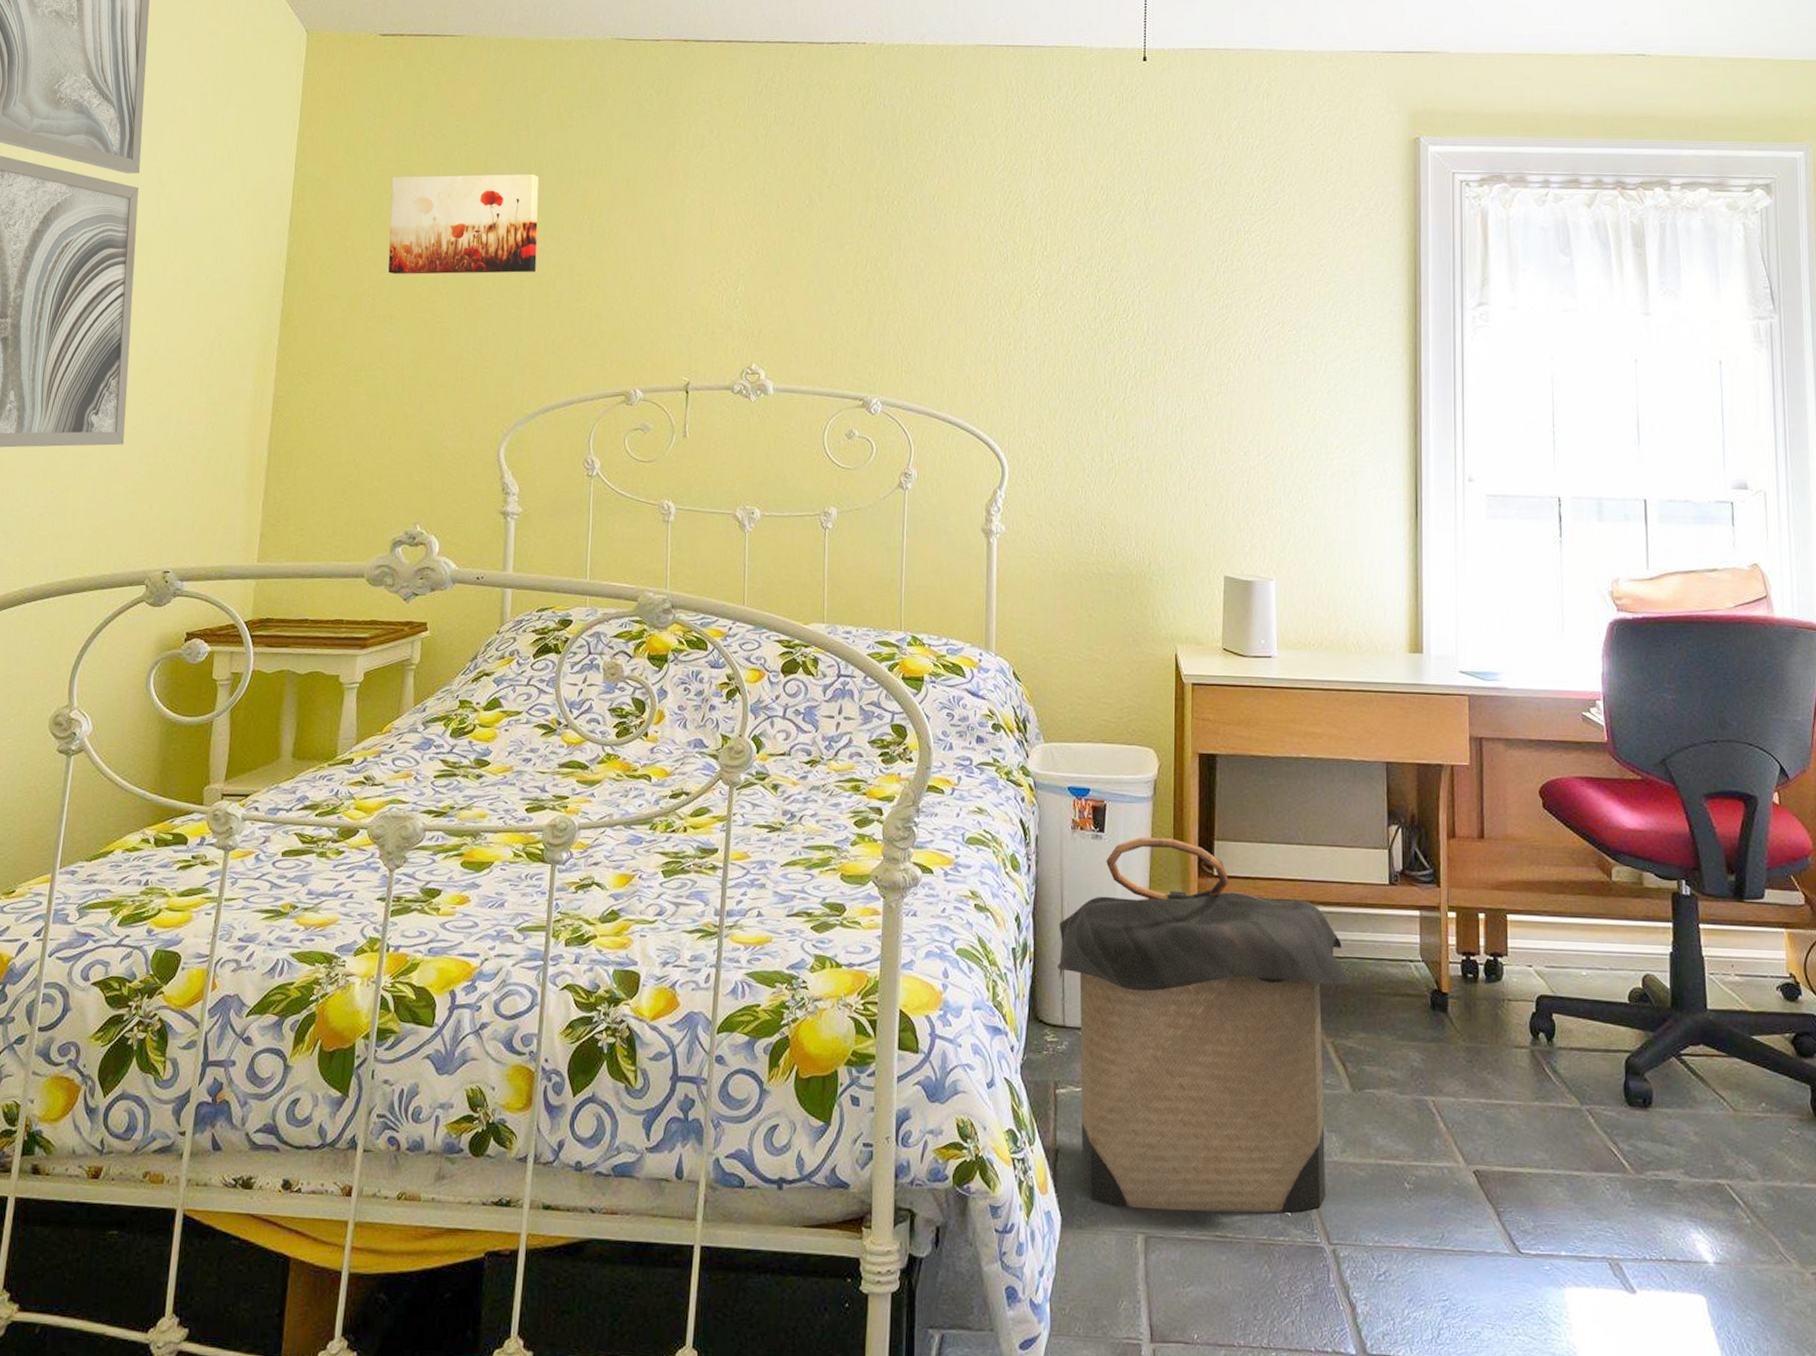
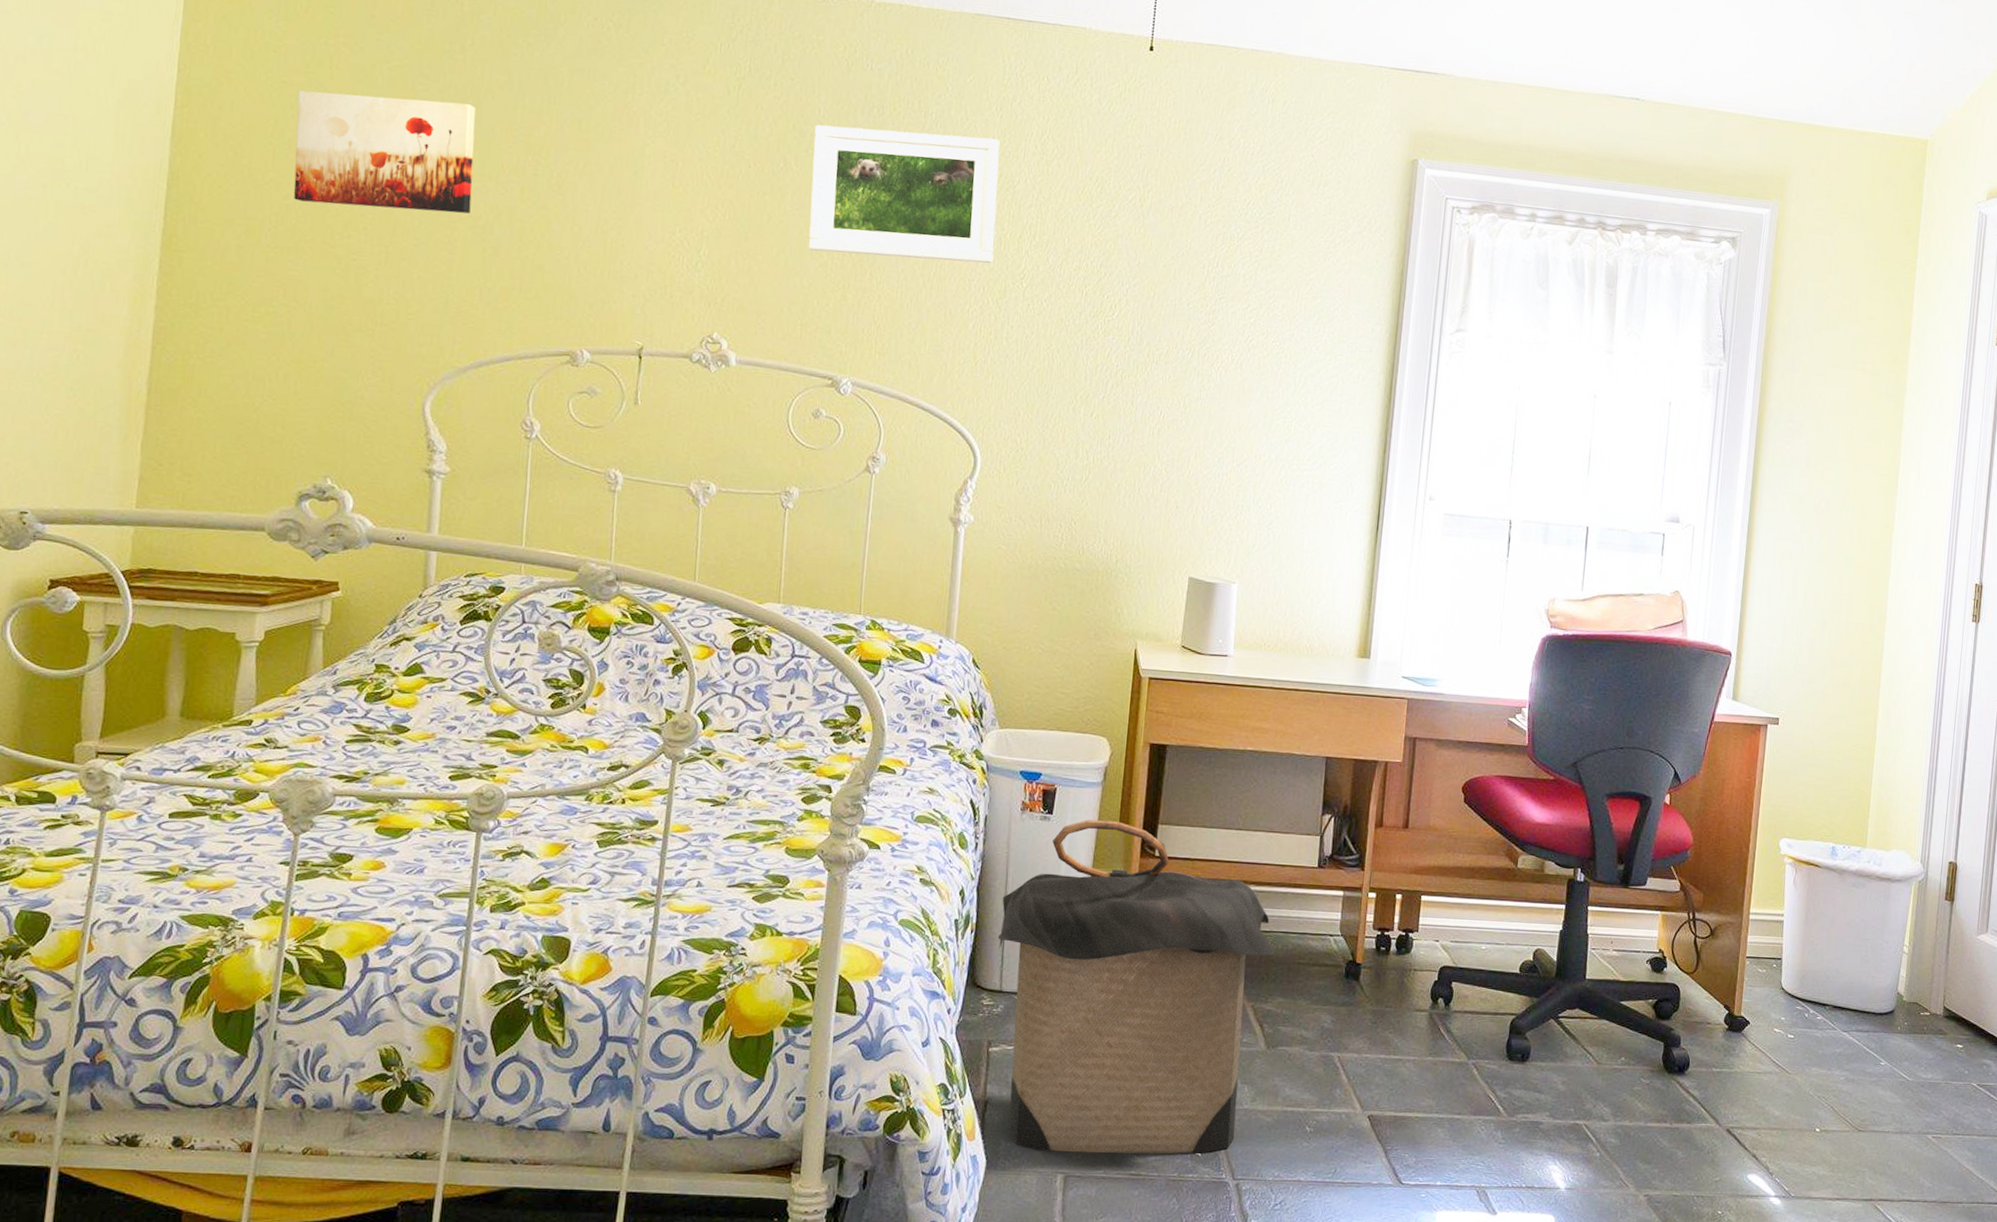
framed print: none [834,158,1008,279] -> present [808,124,1000,263]

